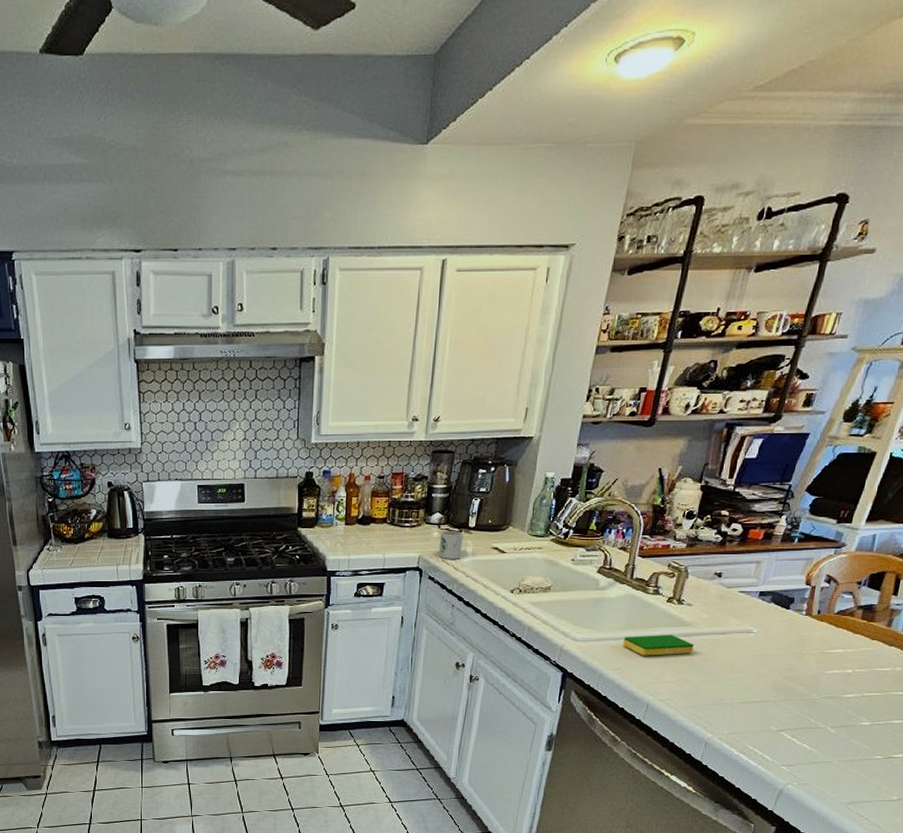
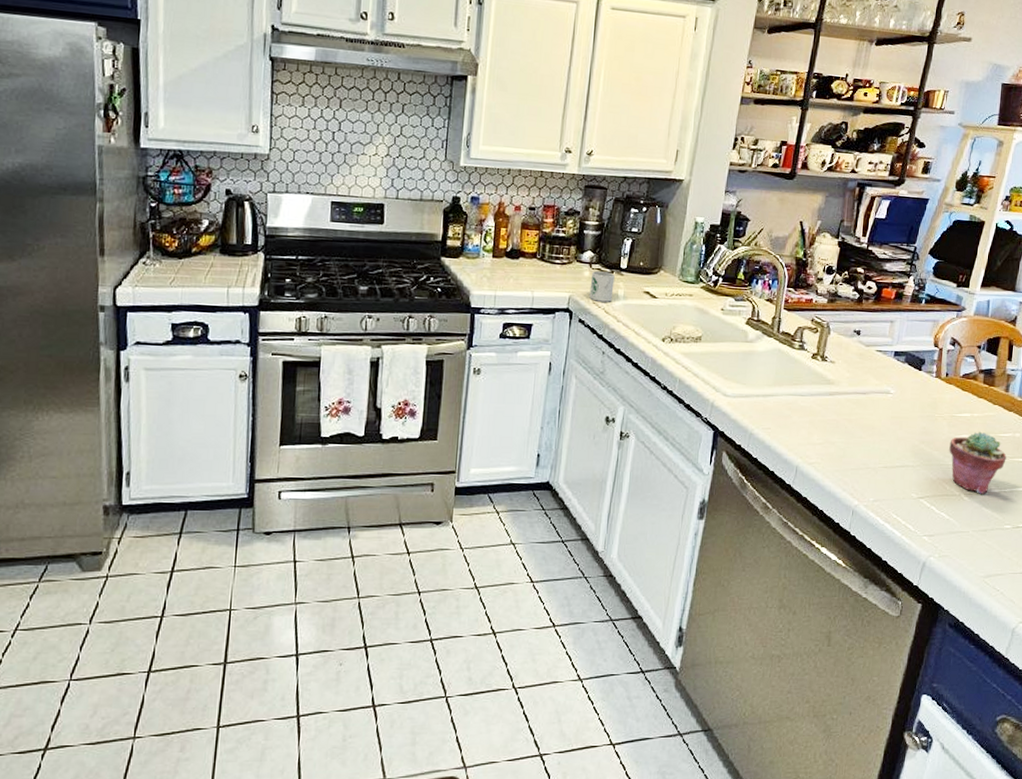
dish sponge: present [623,635,694,656] -> none [772,392,838,415]
potted succulent: none [816,666,883,727] -> present [949,431,1007,494]

